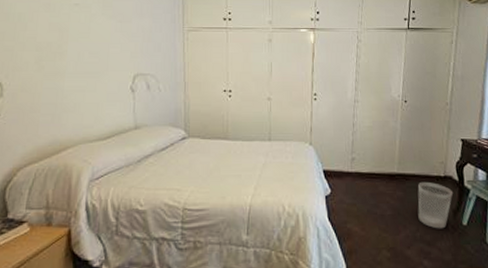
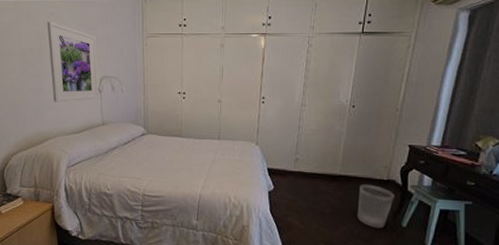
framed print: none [70,13,131,104] -> present [47,21,99,102]

